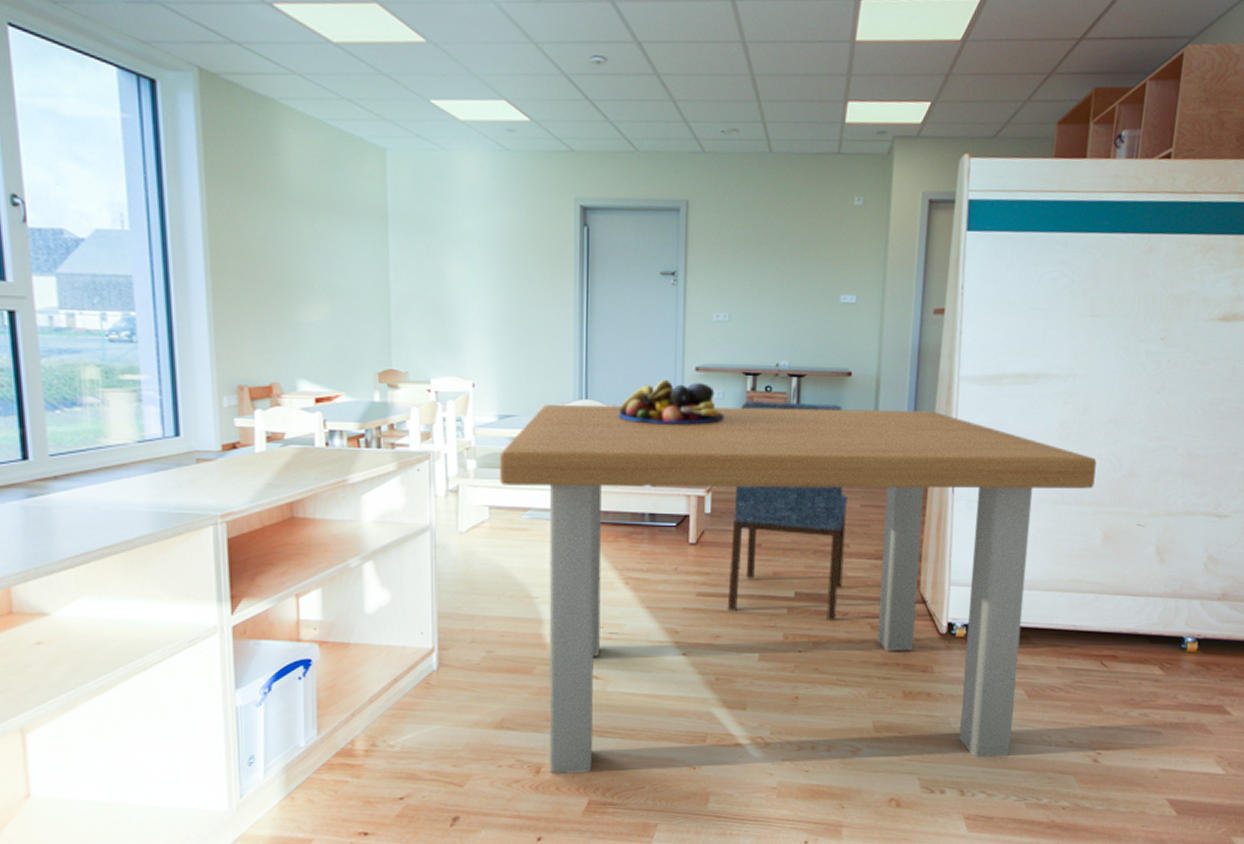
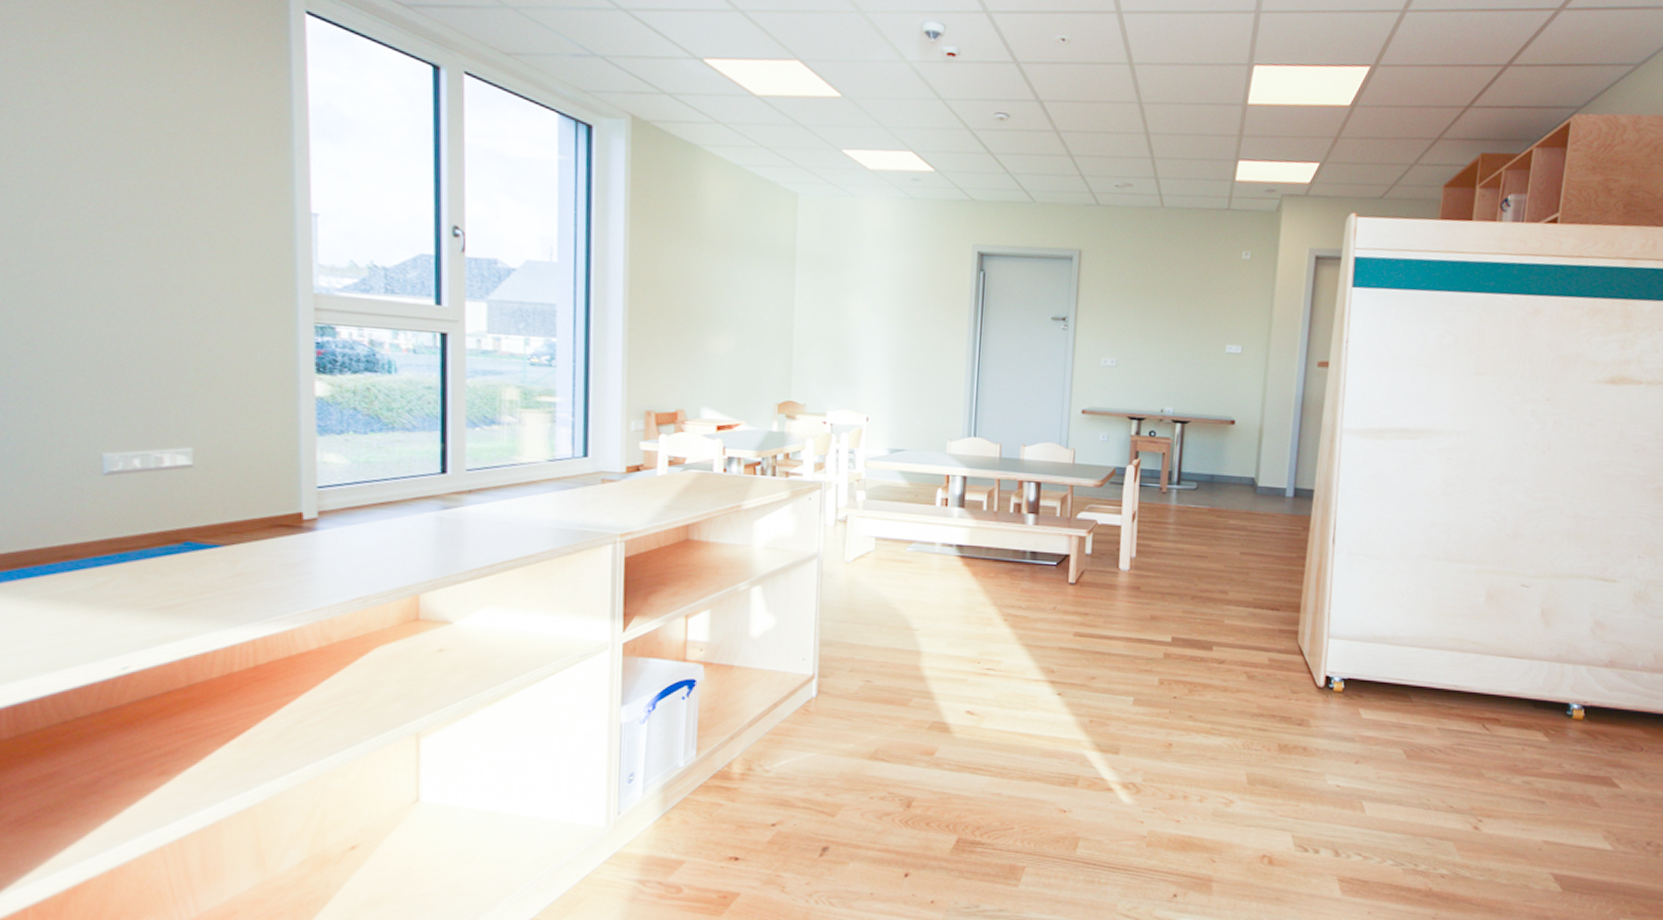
dining table: present [500,404,1097,774] -> none [887,441,1480,818]
fruit bowl: present [618,379,724,425] -> none [1005,420,1108,466]
dining chair: present [727,401,849,621] -> none [1103,445,1229,668]

